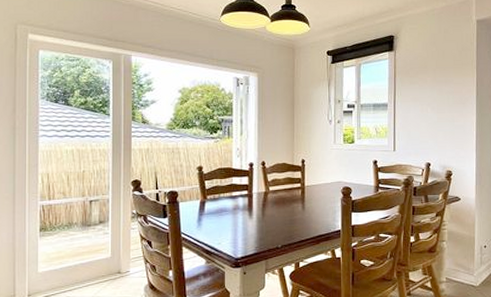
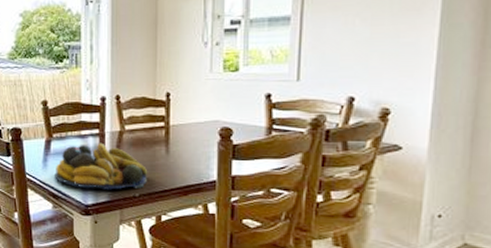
fruit bowl: none [208,202,287,244] -> present [55,142,147,190]

